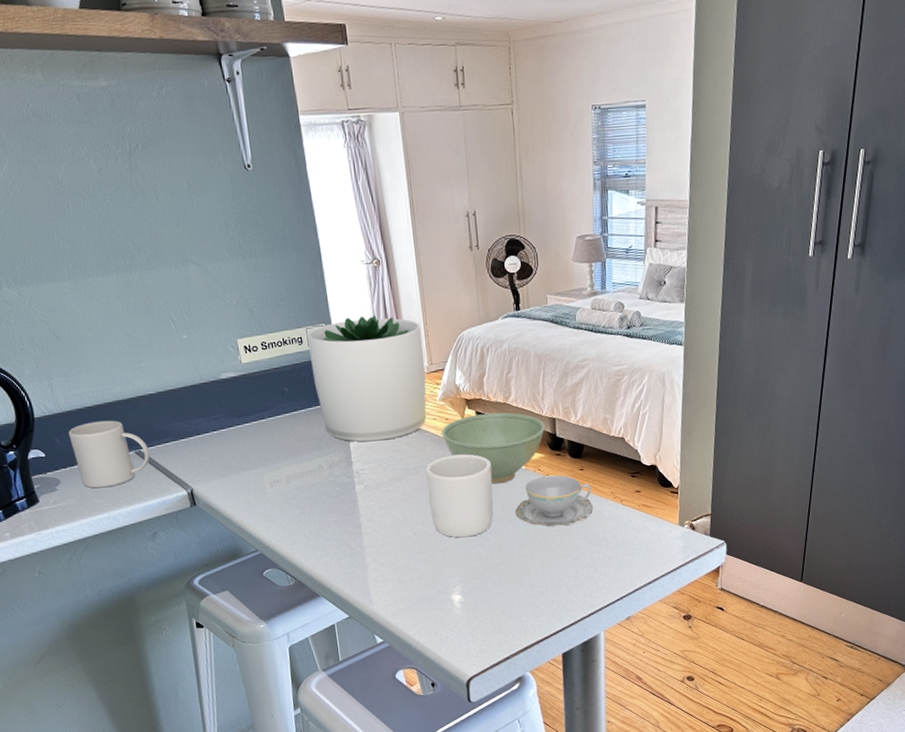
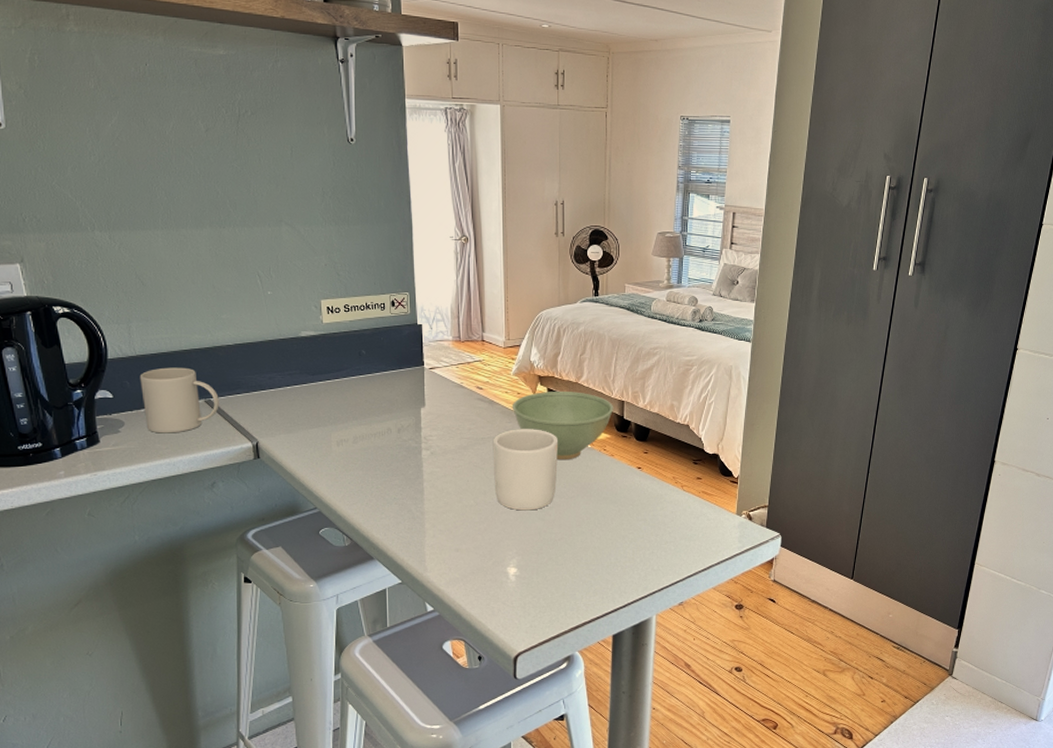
planter: present [306,315,427,442] -> none [390,288,502,409]
teacup: present [515,475,593,527] -> none [578,456,654,507]

